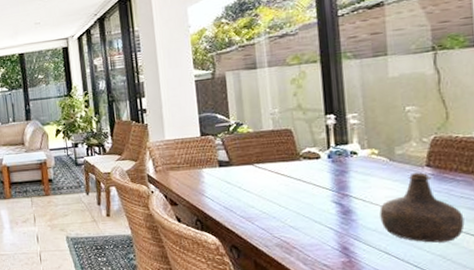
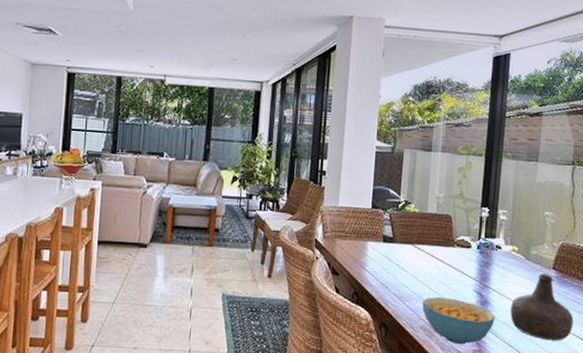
cereal bowl: none [273,212,363,258] -> present [422,296,495,345]

